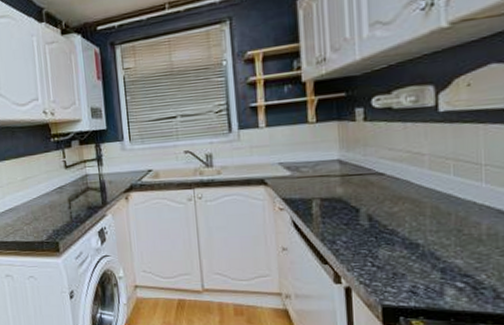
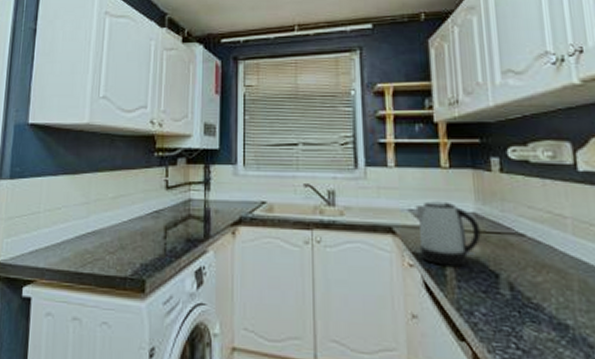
kettle: none [285,152,344,207] -> present [415,201,481,266]

